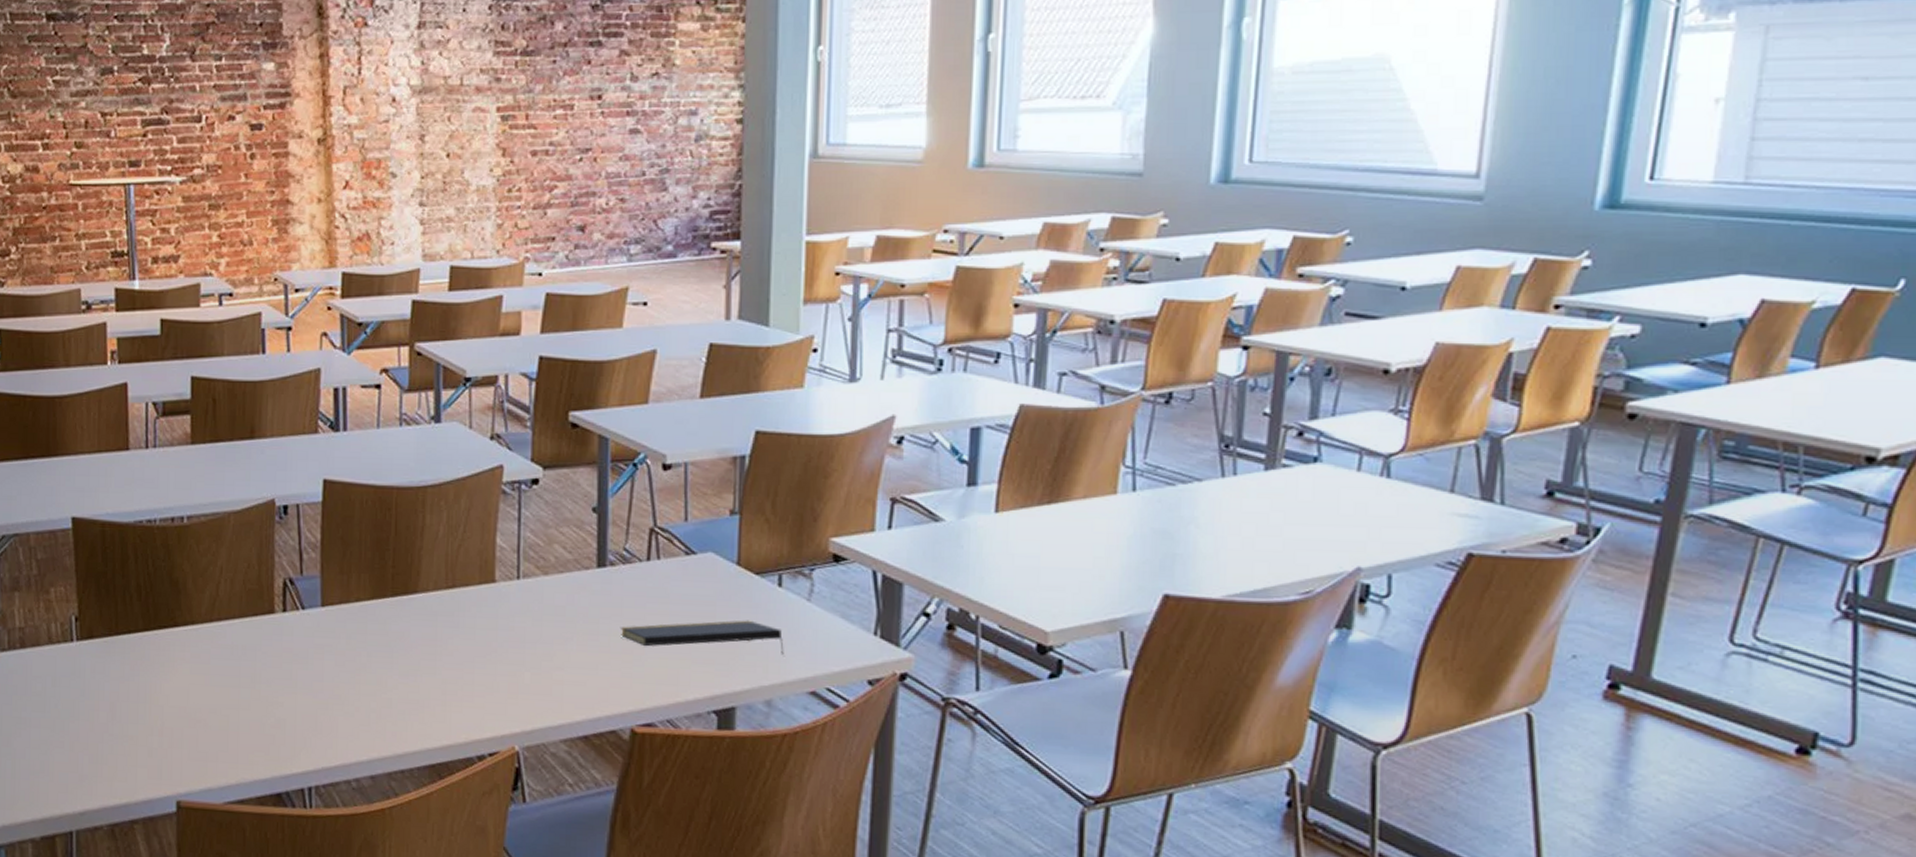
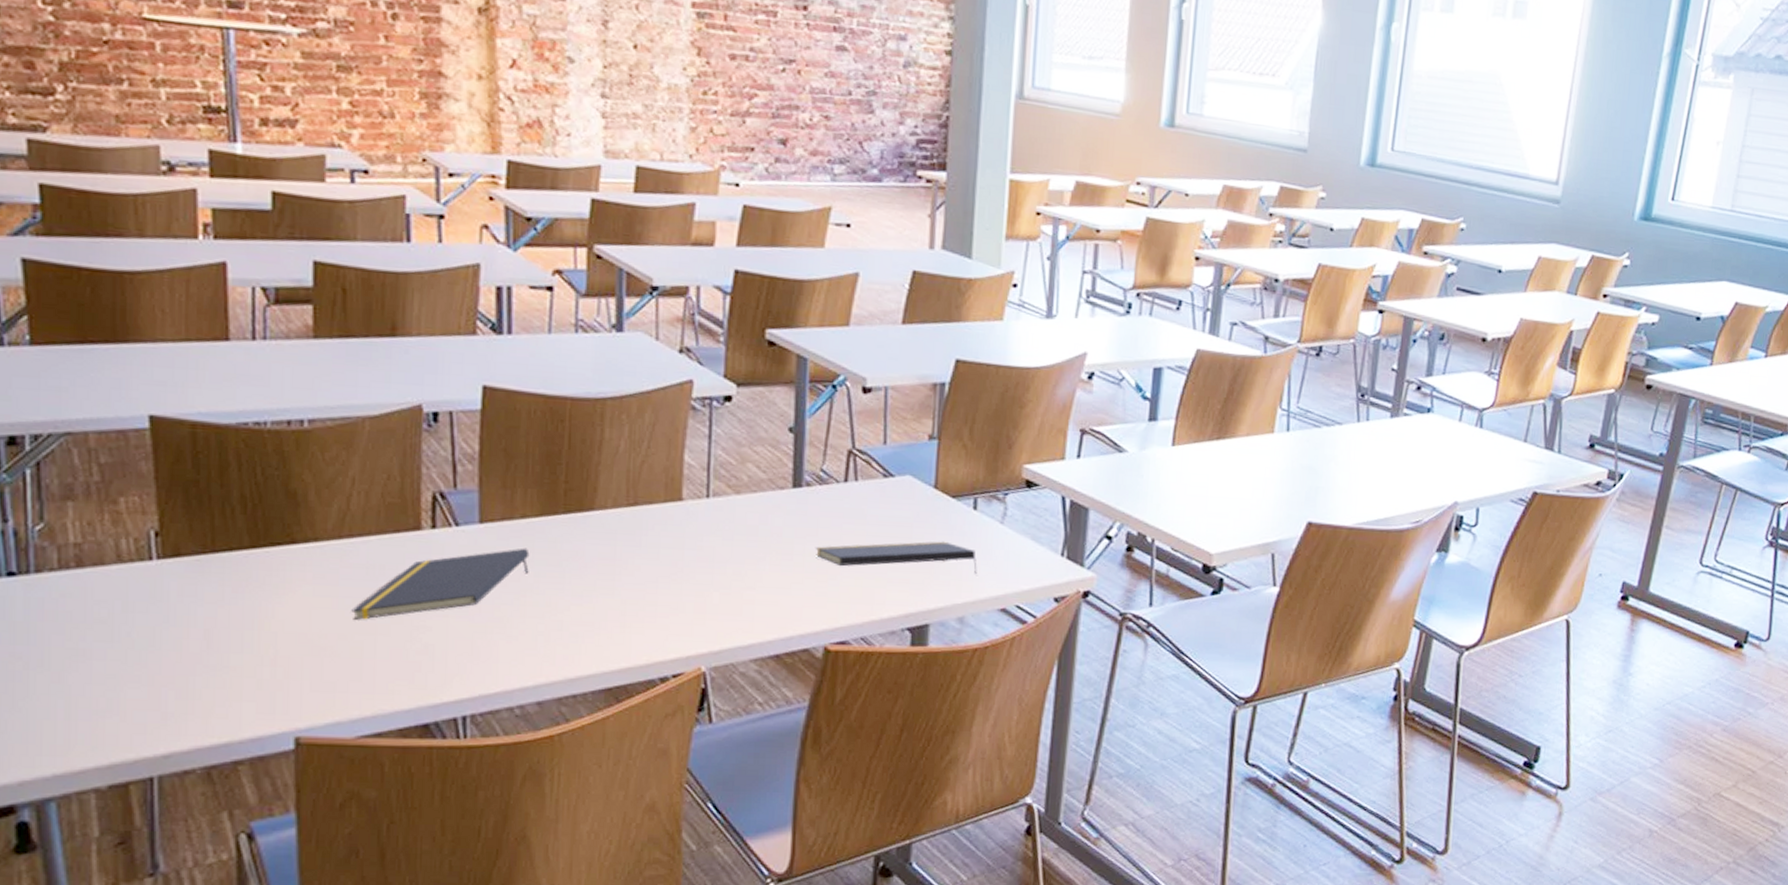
notepad: none [220,629,363,696] -> present [351,548,530,620]

